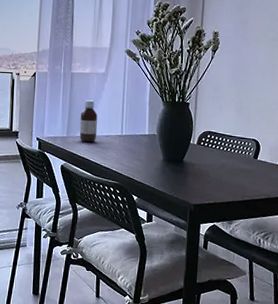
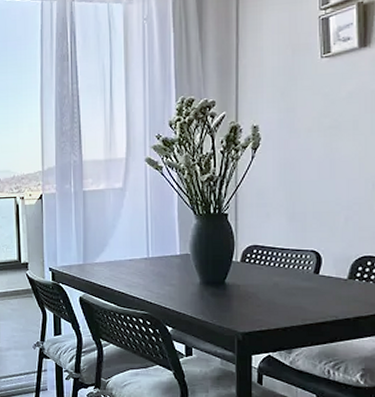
bottle: present [79,100,98,142] -> none [97,221,119,268]

